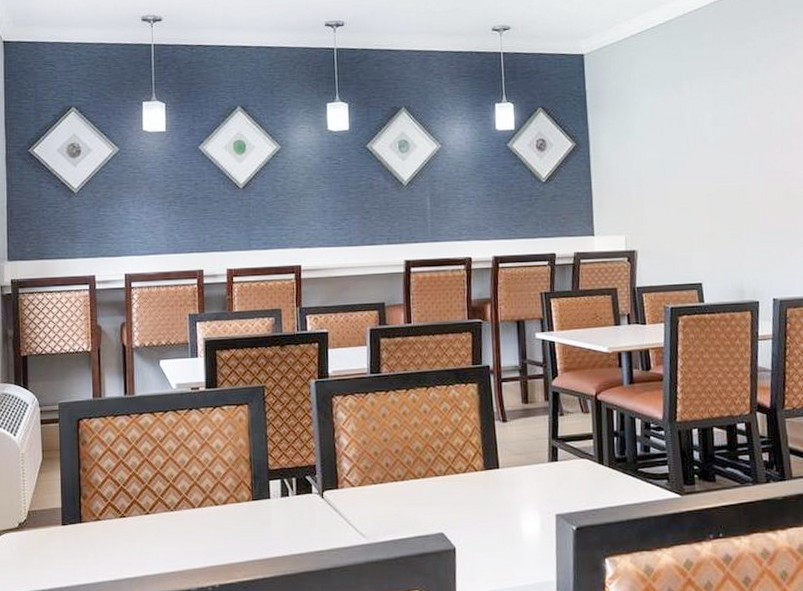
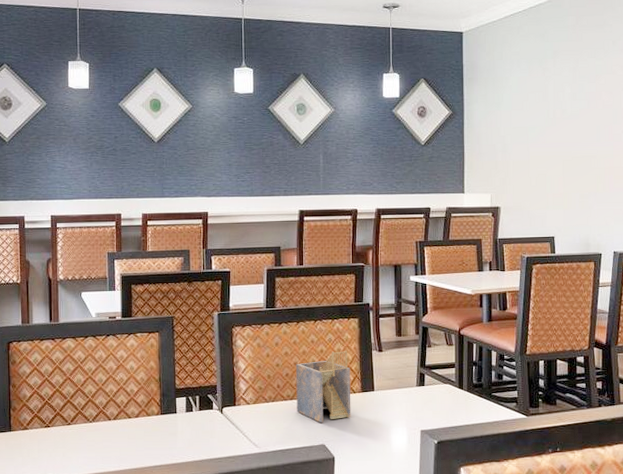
napkin holder: none [407,421,474,507] -> present [296,350,351,423]

